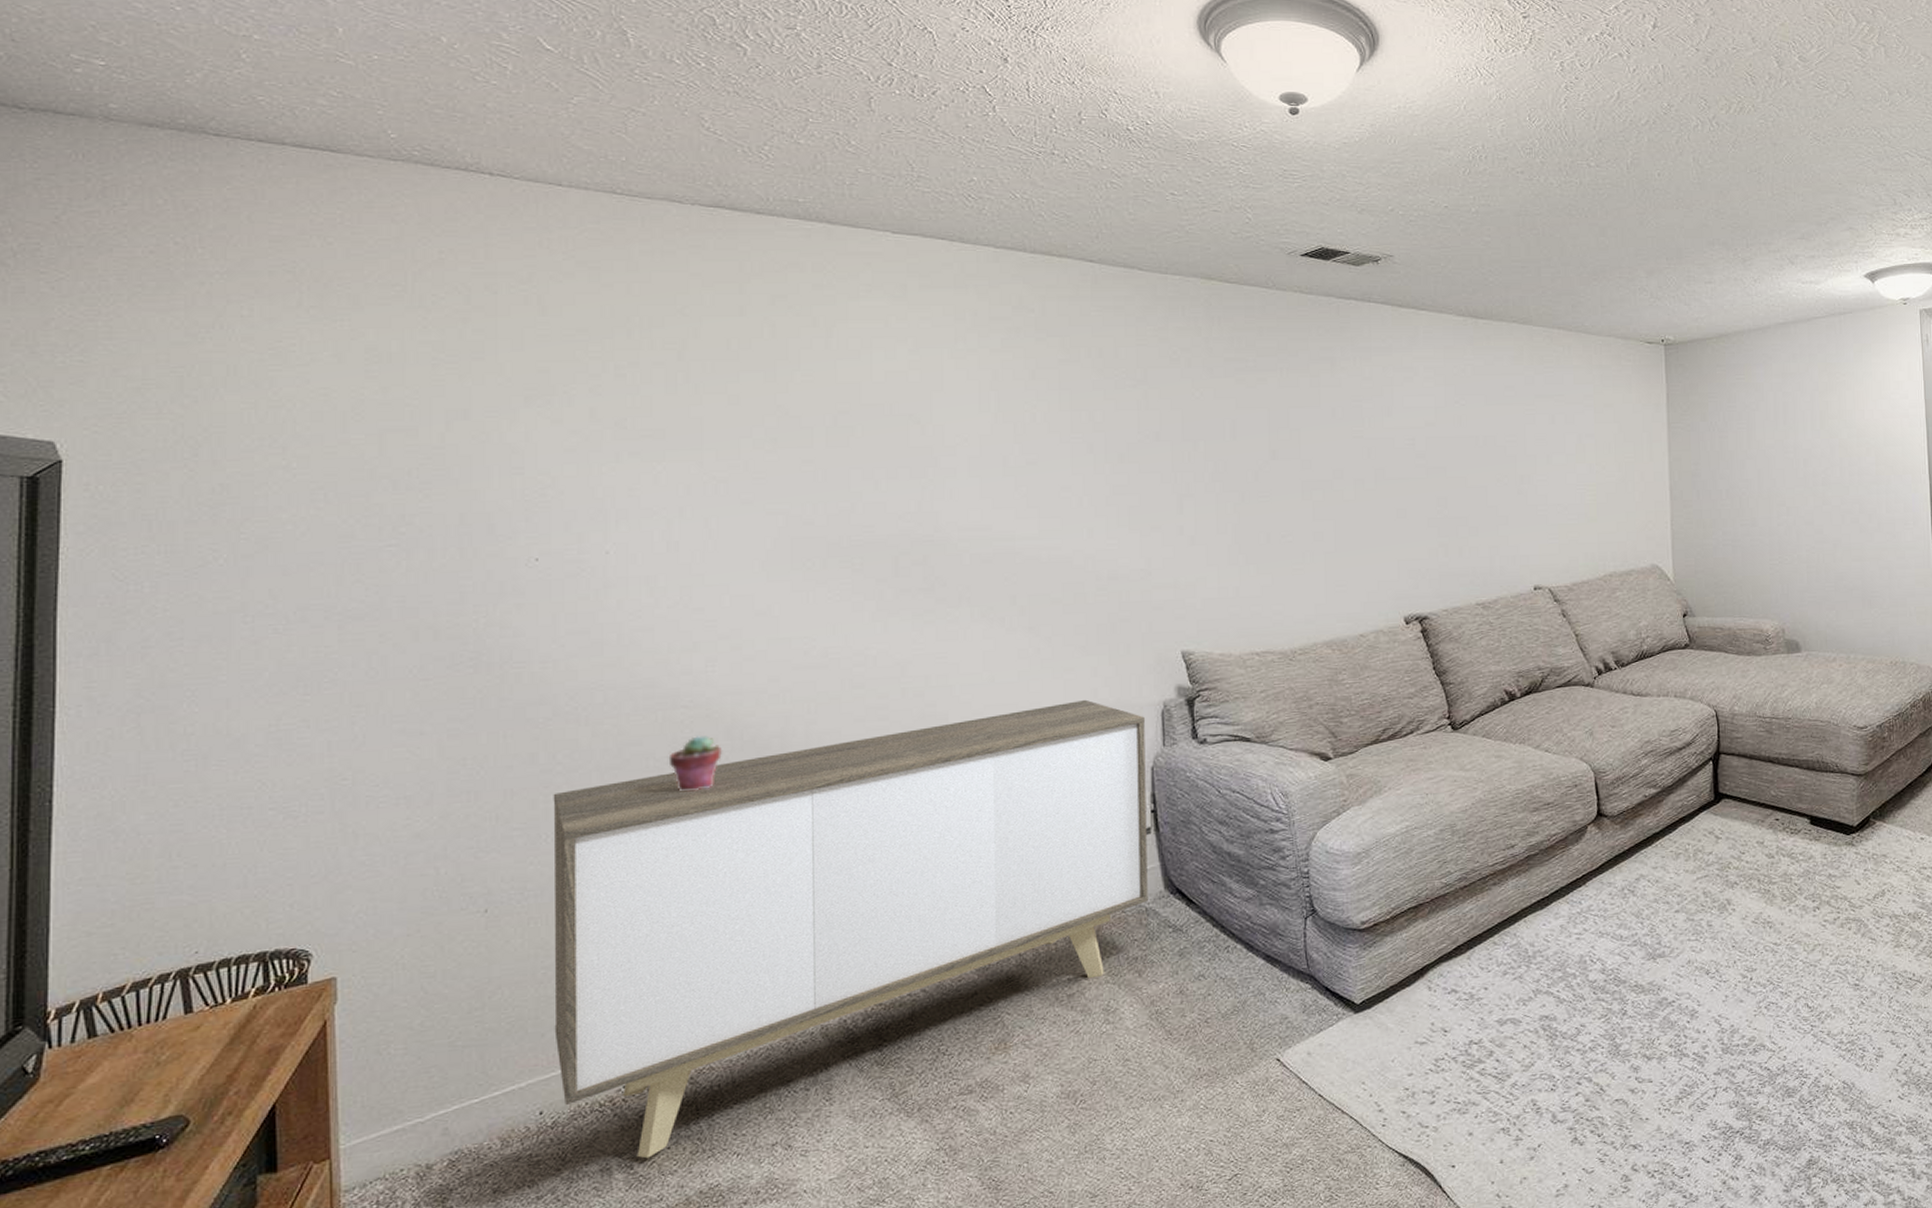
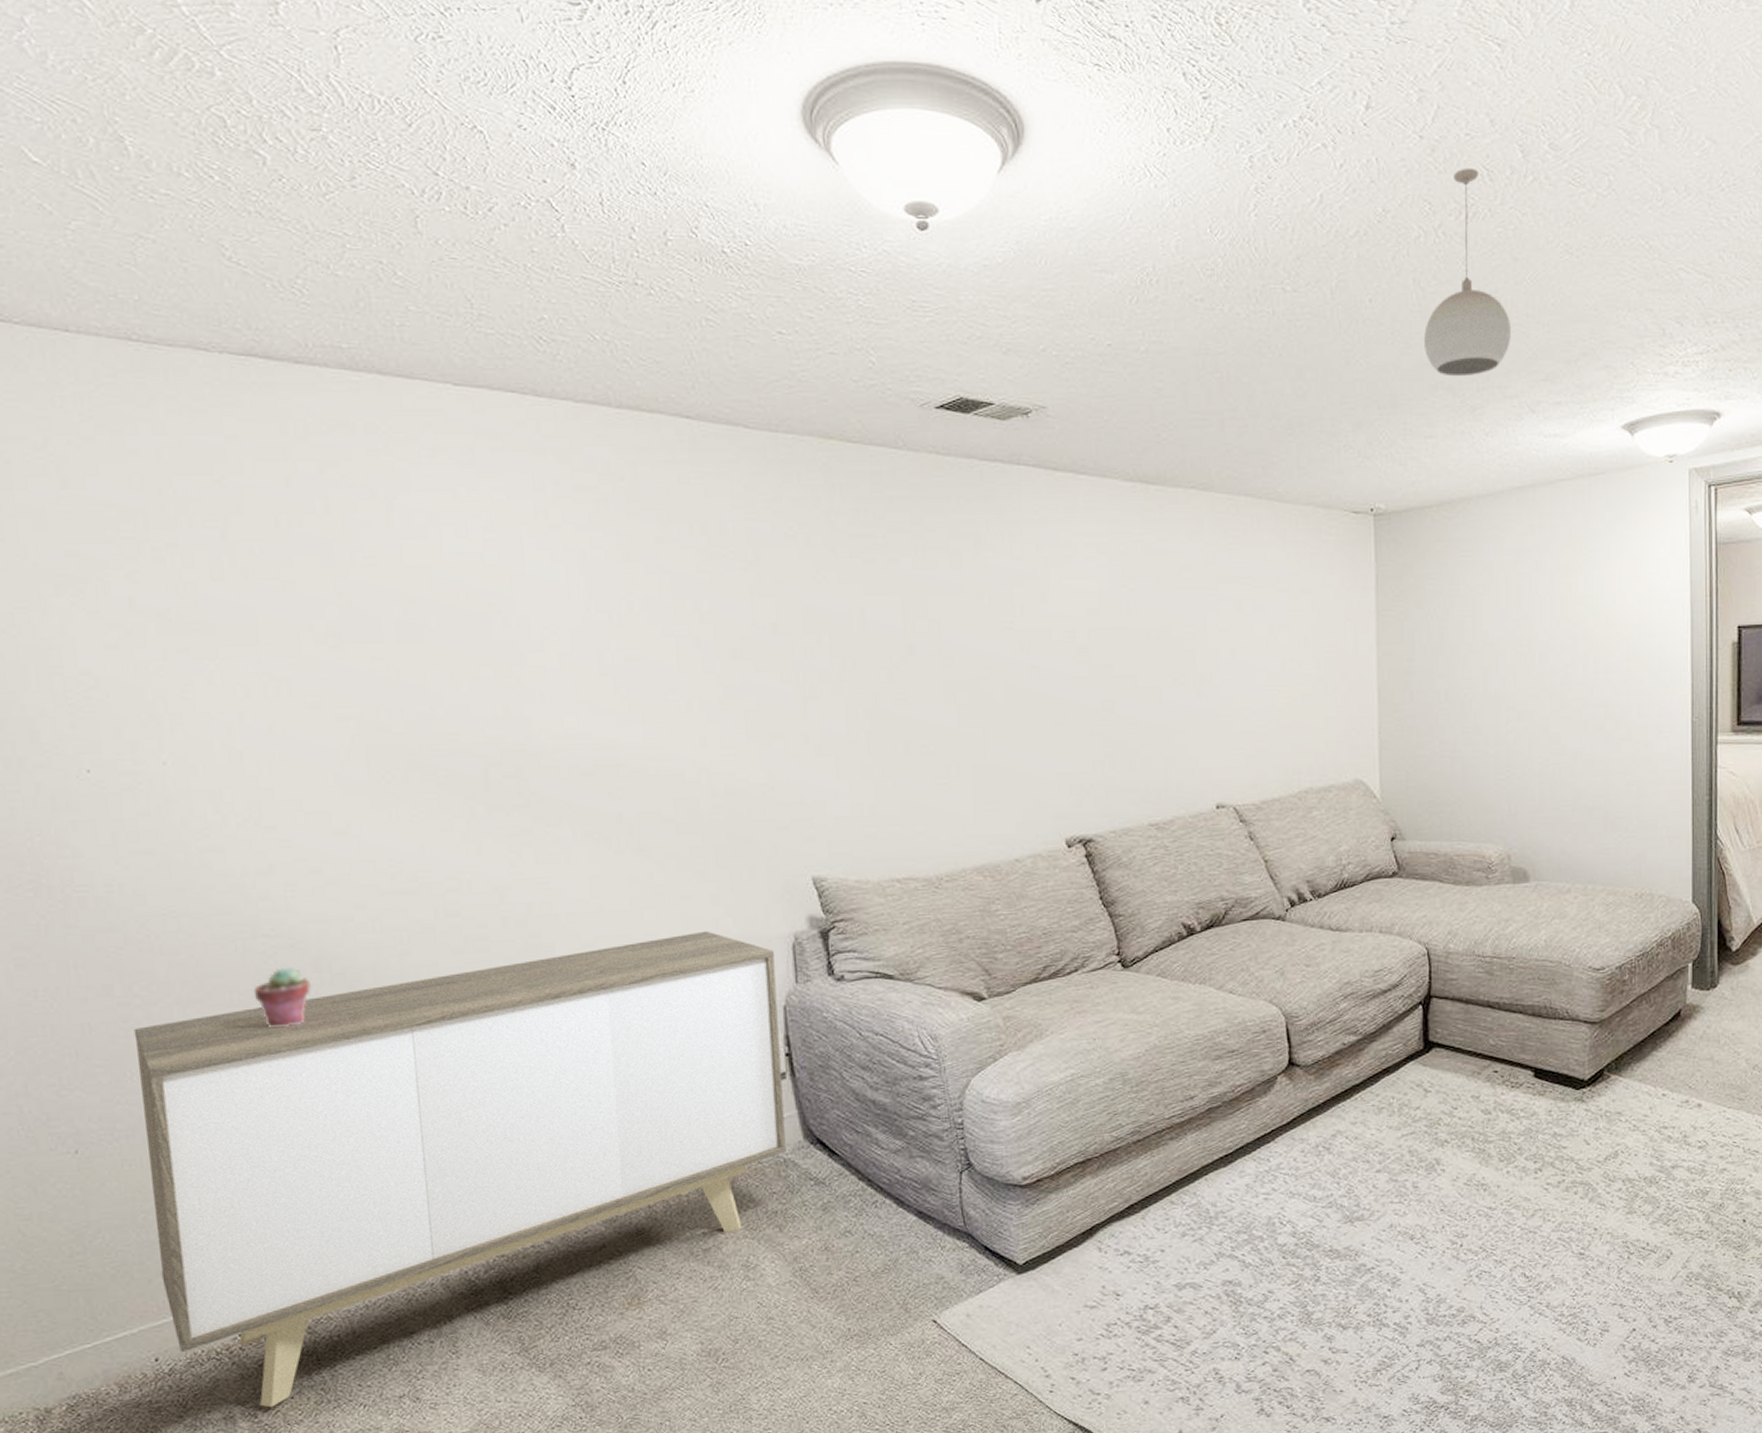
pendant light: none [1702,73,1774,235] -> present [1423,167,1512,377]

